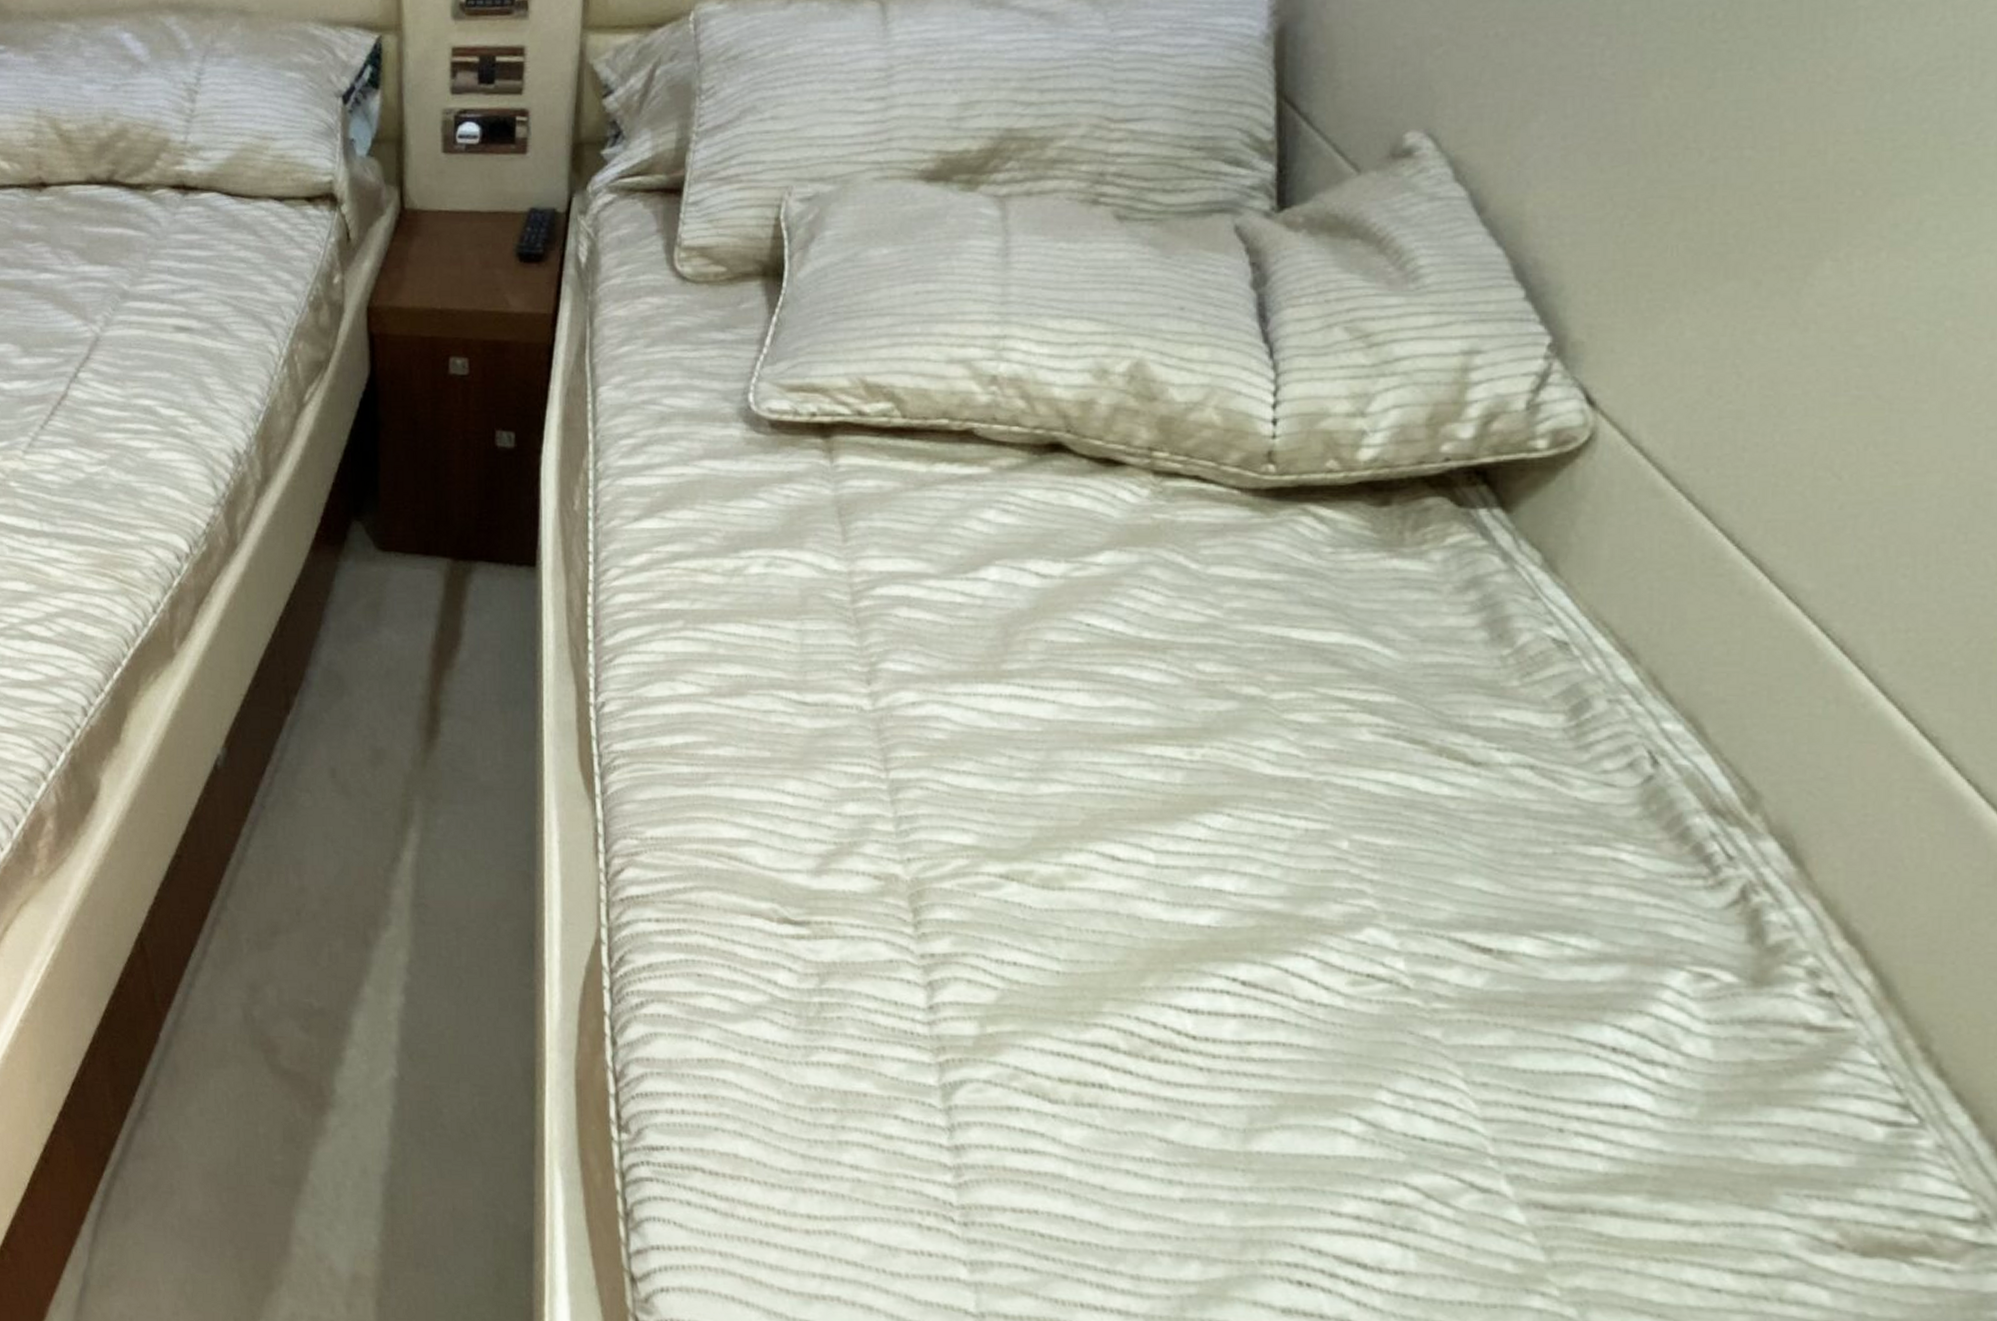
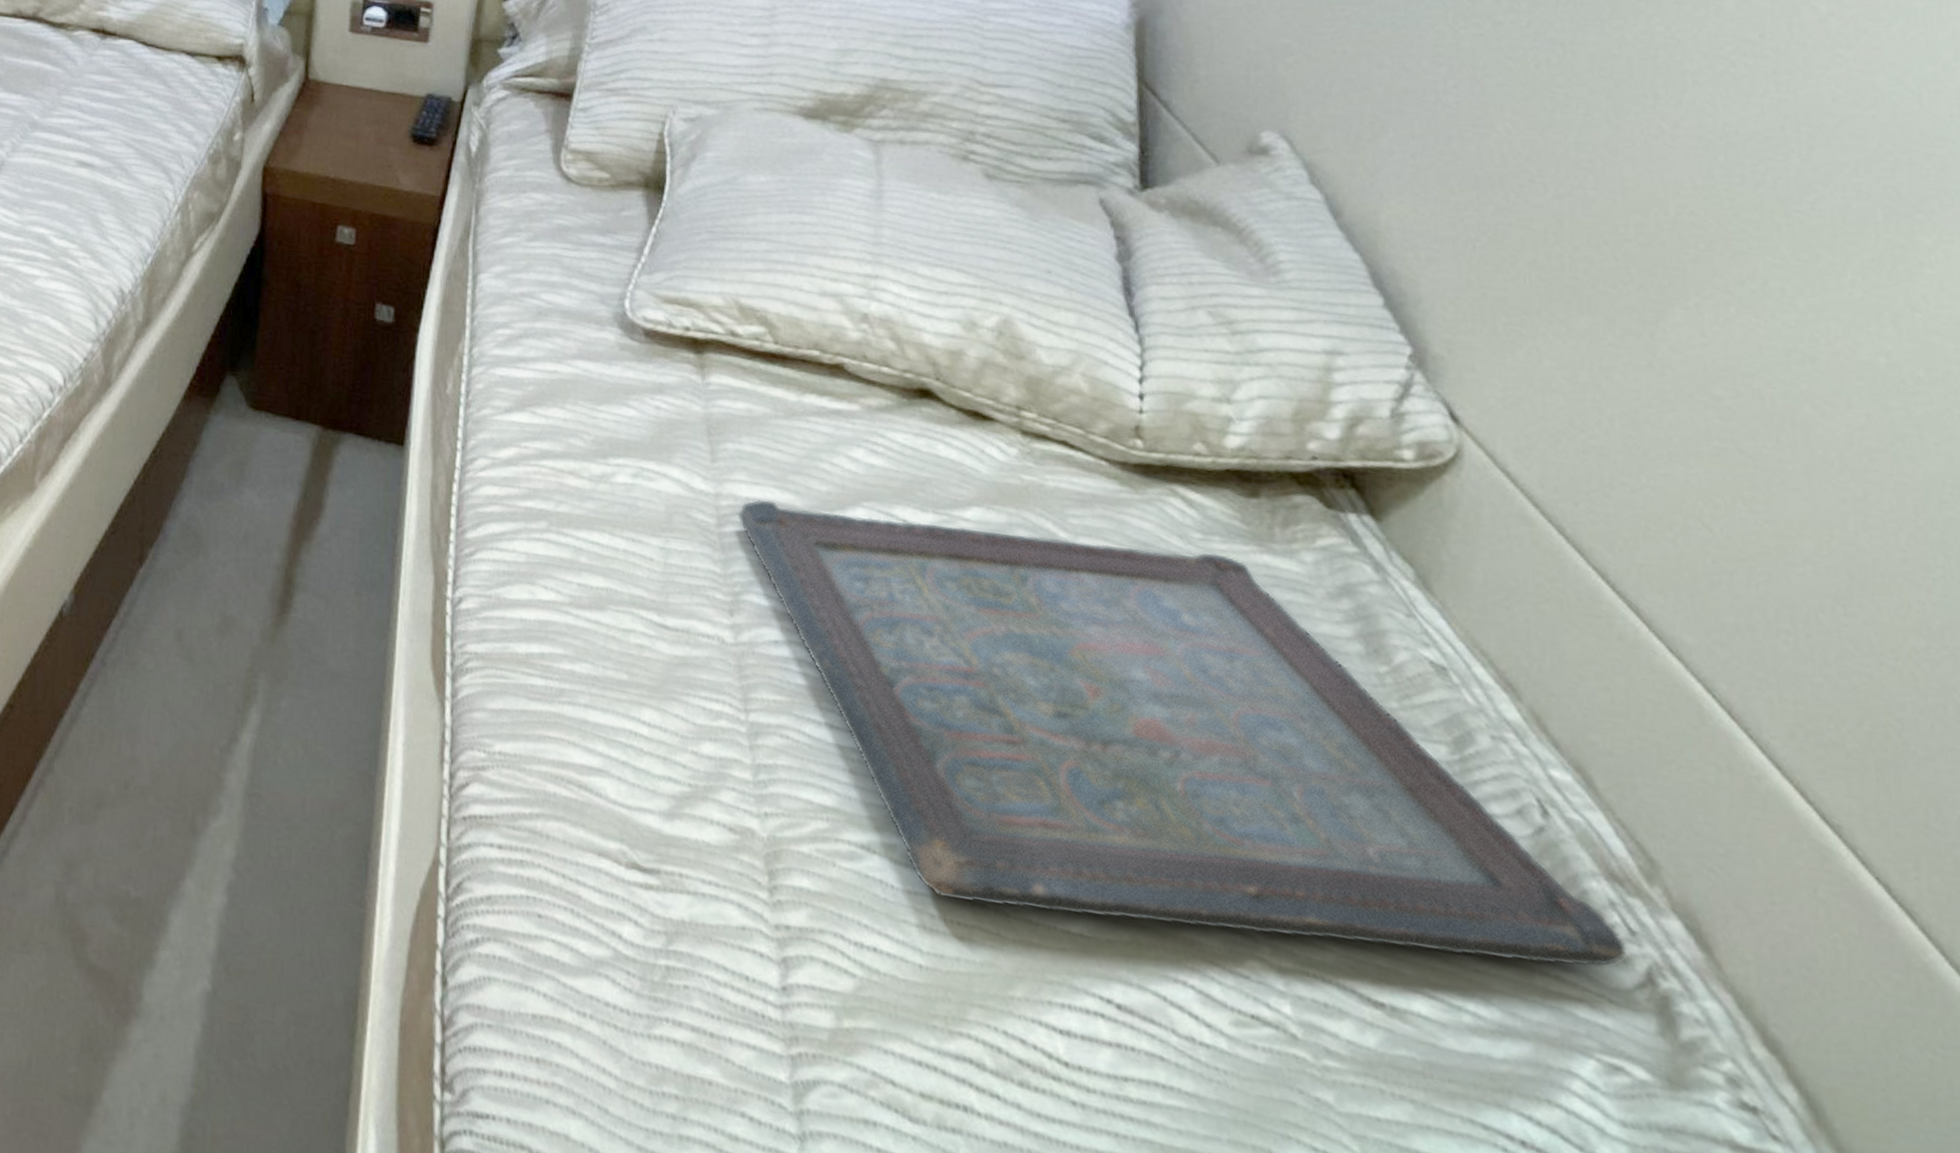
serving tray: none [870,564,1724,912] -> present [737,499,1628,967]

